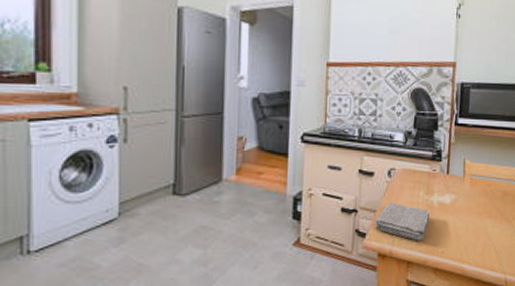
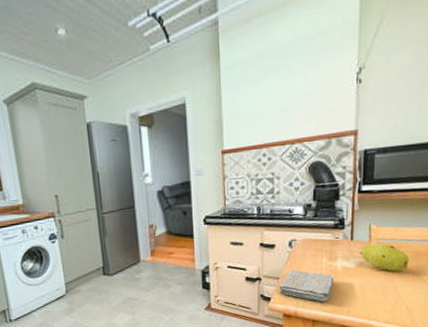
fruit: none [454,180,498,211] -> present [359,243,409,272]

